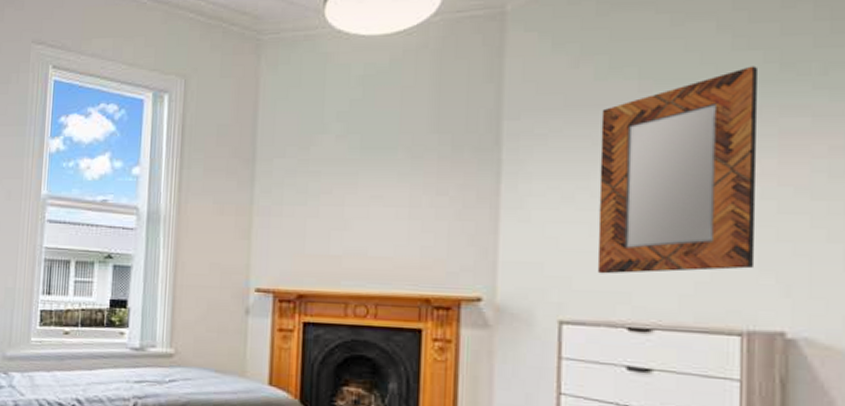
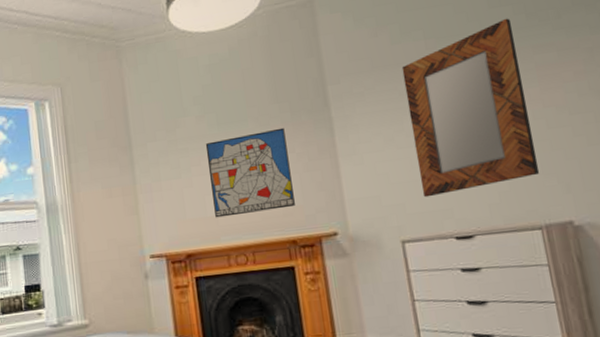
wall art: none [339,163,440,260] -> present [205,127,295,218]

